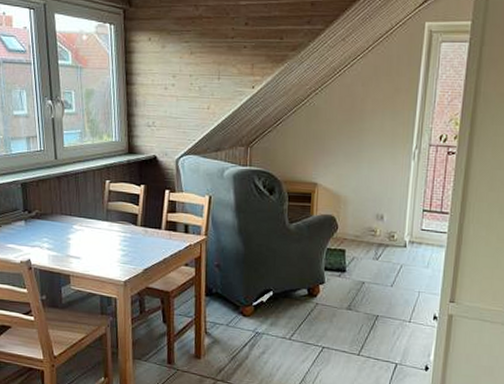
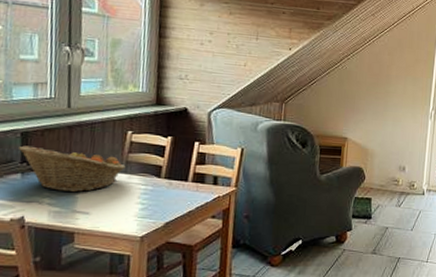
fruit basket: none [21,195,107,239] -> present [19,145,126,193]

